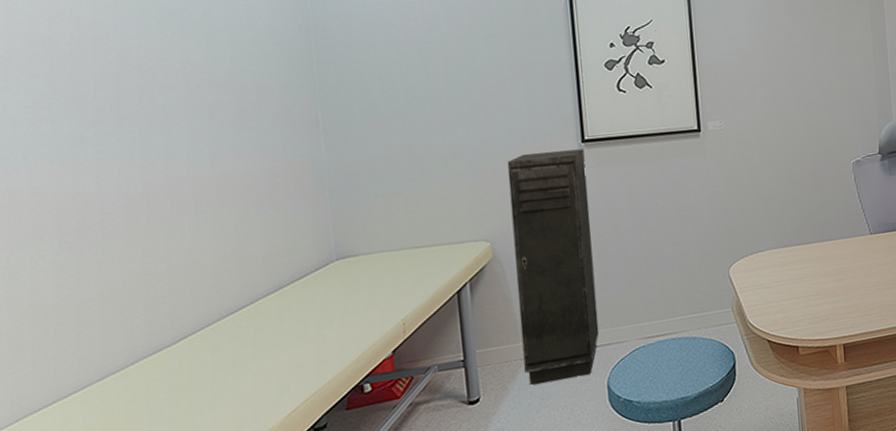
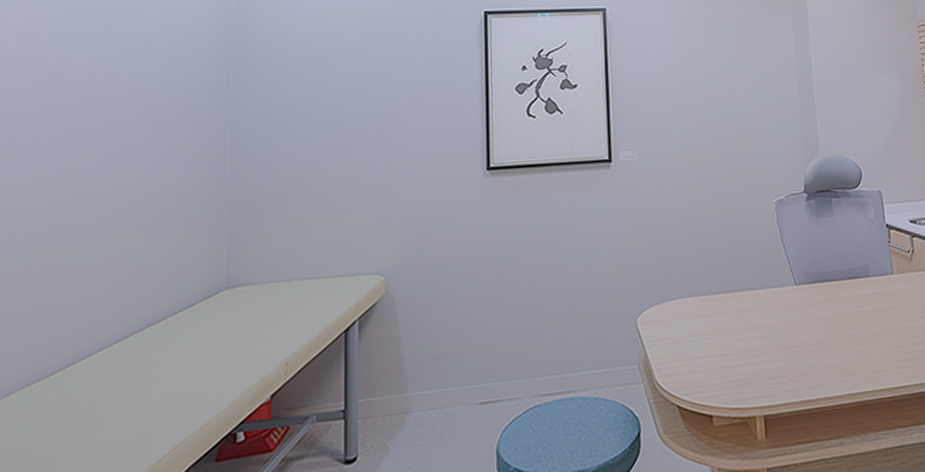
storage cabinet: present [507,149,599,385] -> none [407,177,492,444]

